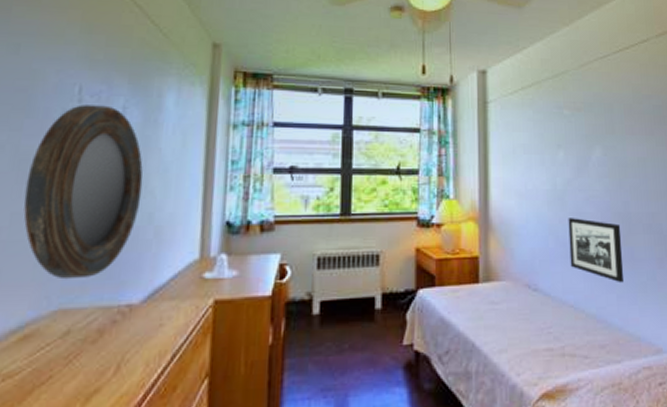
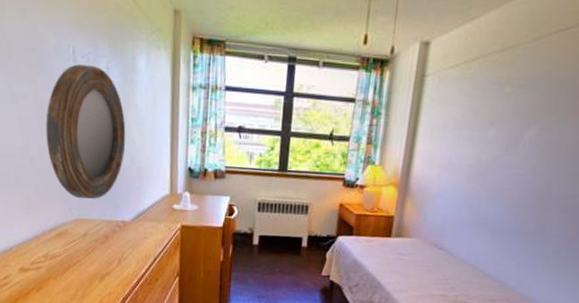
picture frame: present [568,218,625,283] -> none [478,192,538,253]

